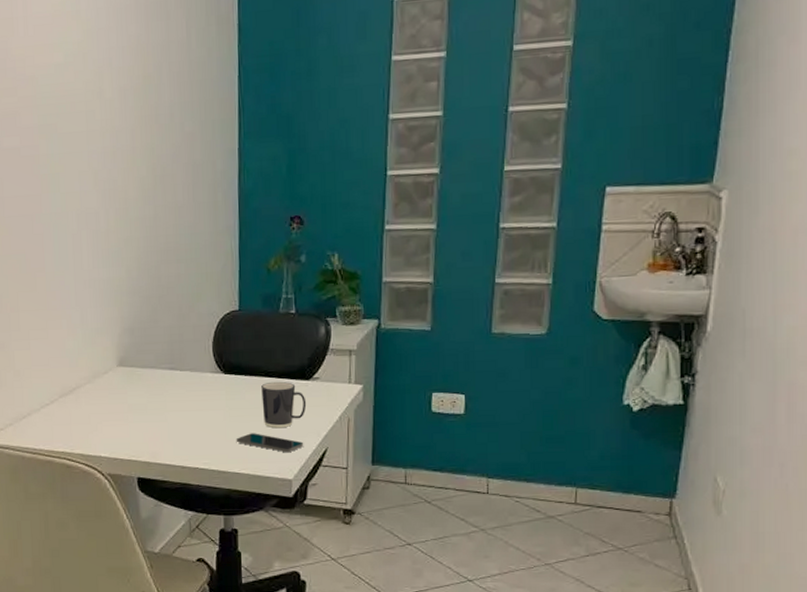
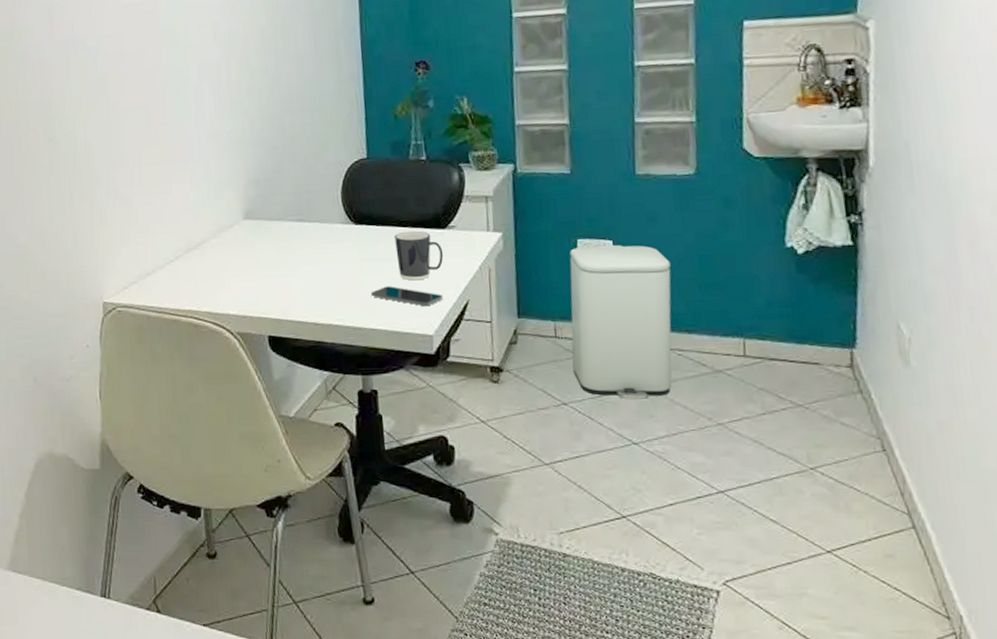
pedal bin: none [419,398,516,541] -> present [569,244,672,400]

